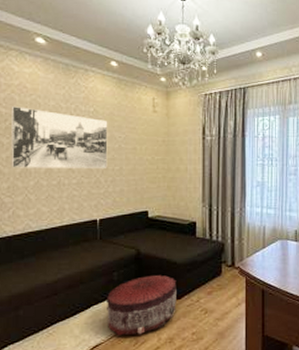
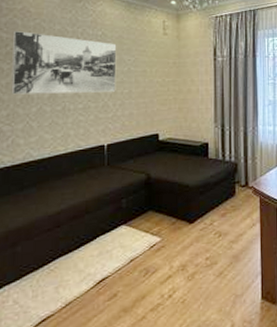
pouf: present [106,274,177,336] -> none [113,199,189,267]

